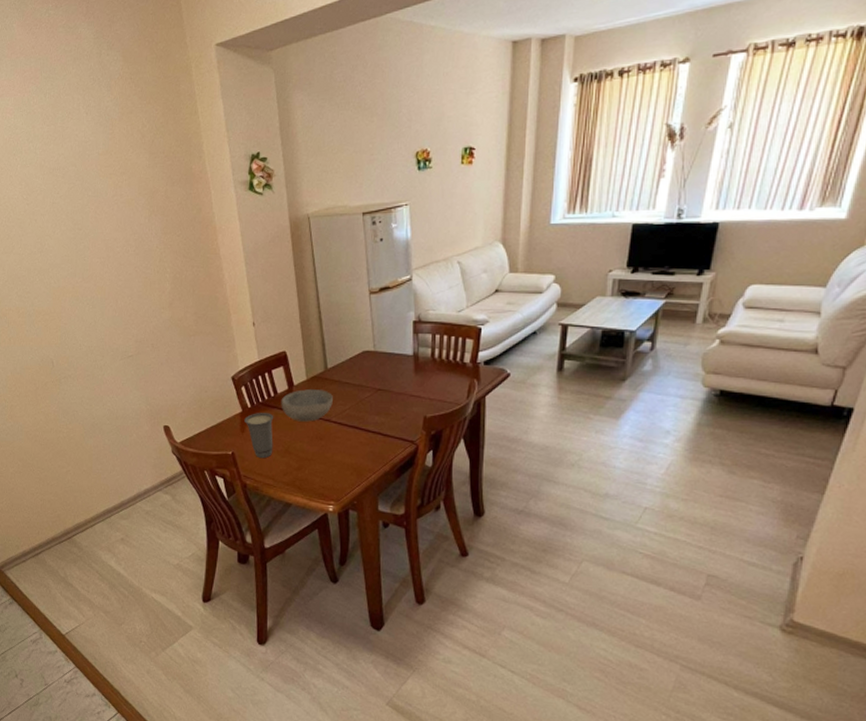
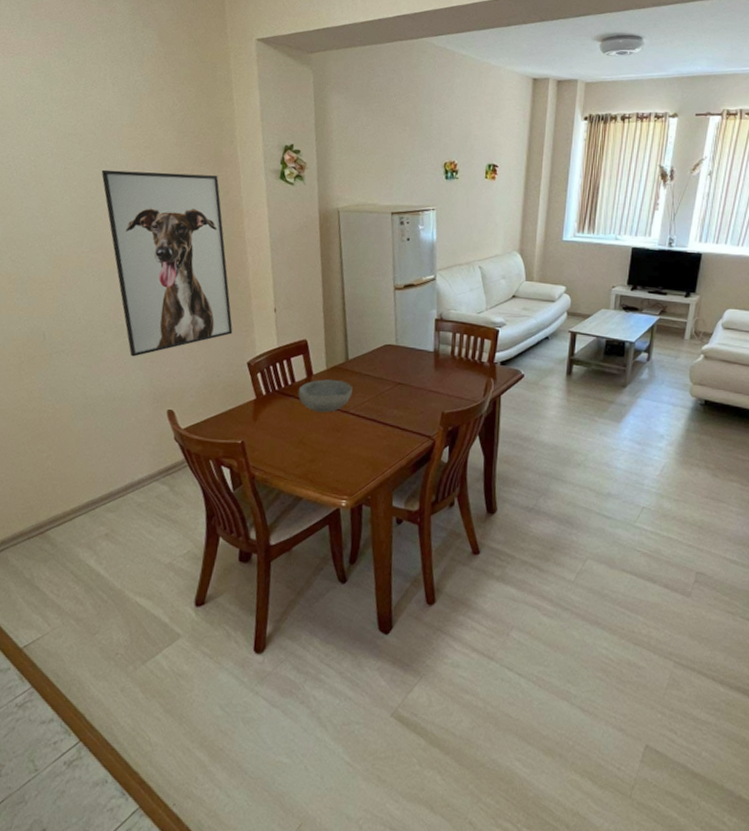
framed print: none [84,194,216,378] -> present [101,169,233,357]
cup: present [244,413,274,459] -> none [258,401,290,449]

